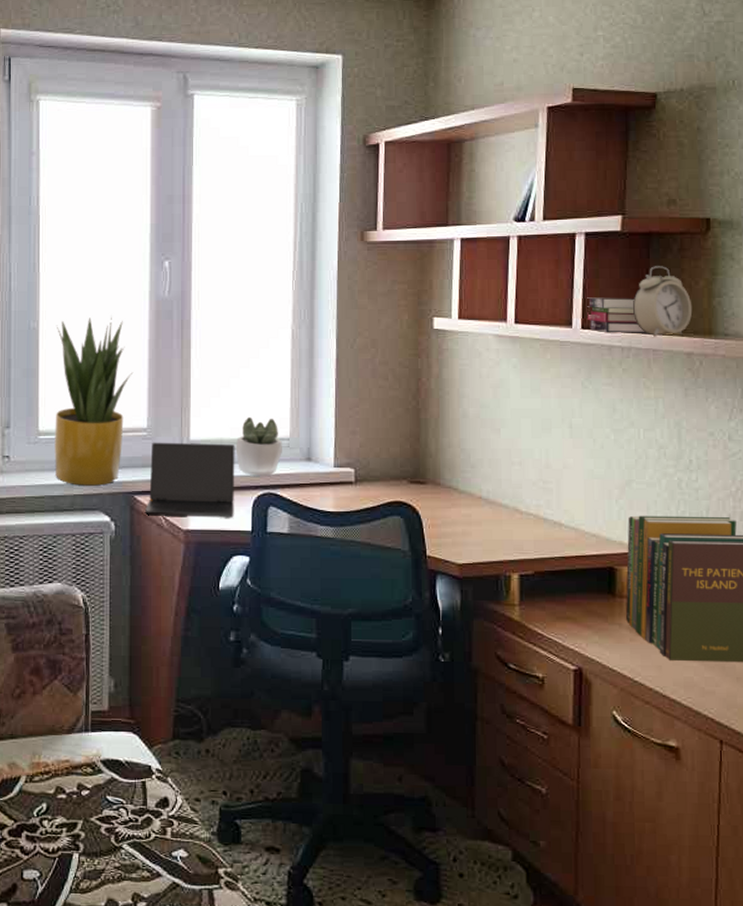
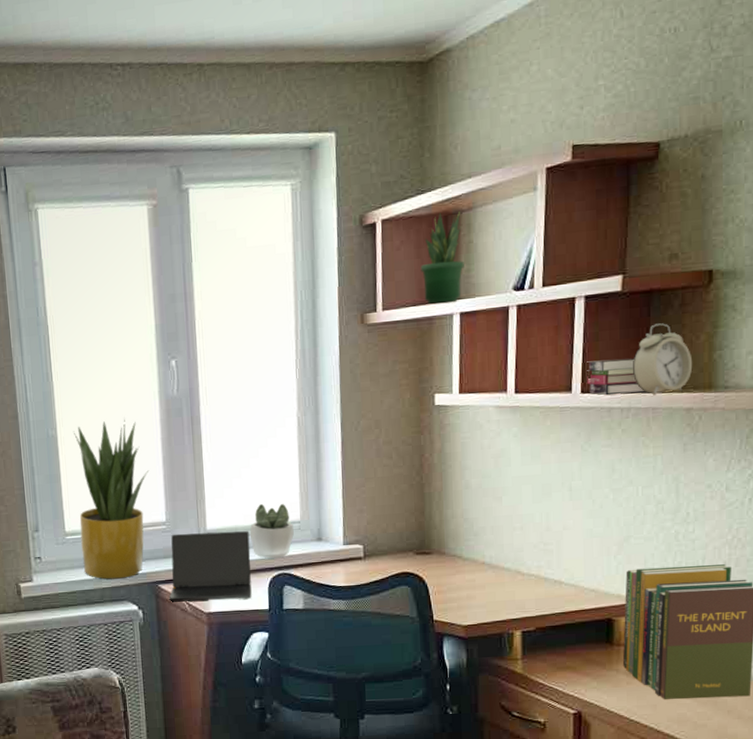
planter: none [422,140,466,228] -> present [420,211,464,305]

